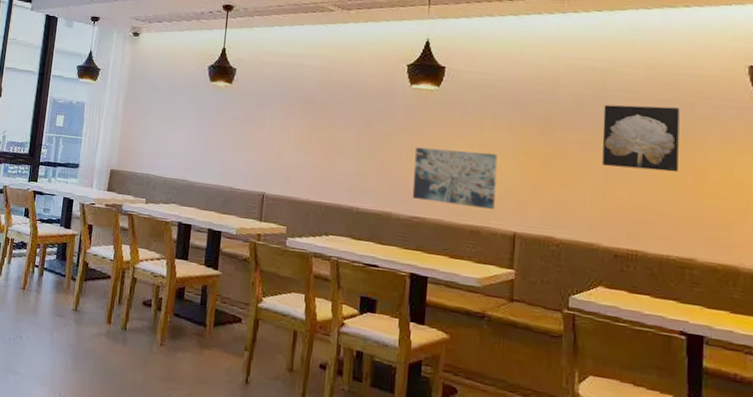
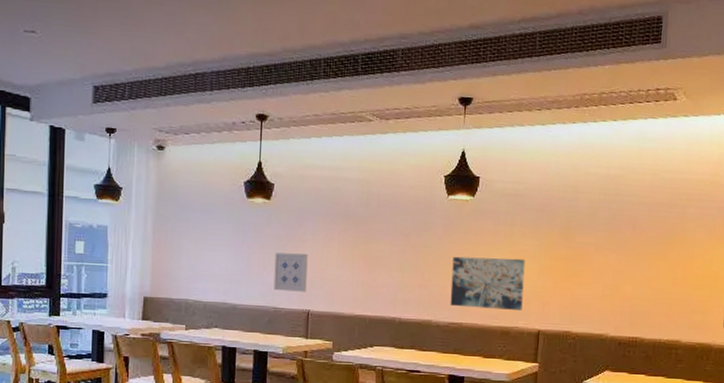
wall art: none [230,134,266,175] -> present [273,252,308,292]
wall art: present [602,104,680,173] -> none [612,209,675,267]

